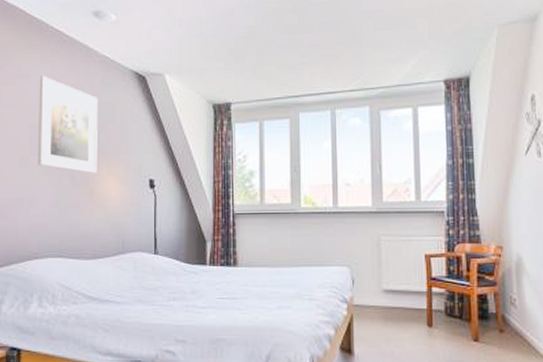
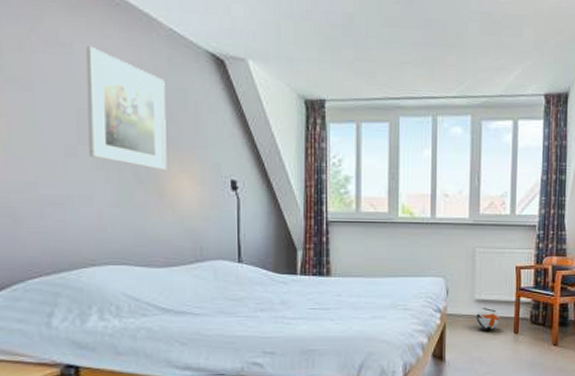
ball: none [385,297,411,323] -> present [476,306,500,330]

